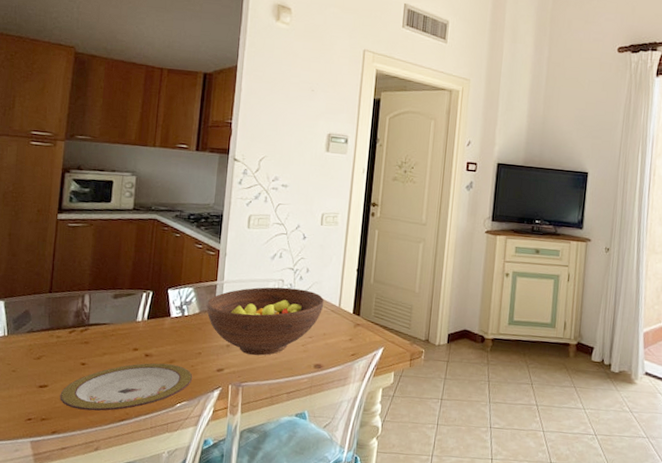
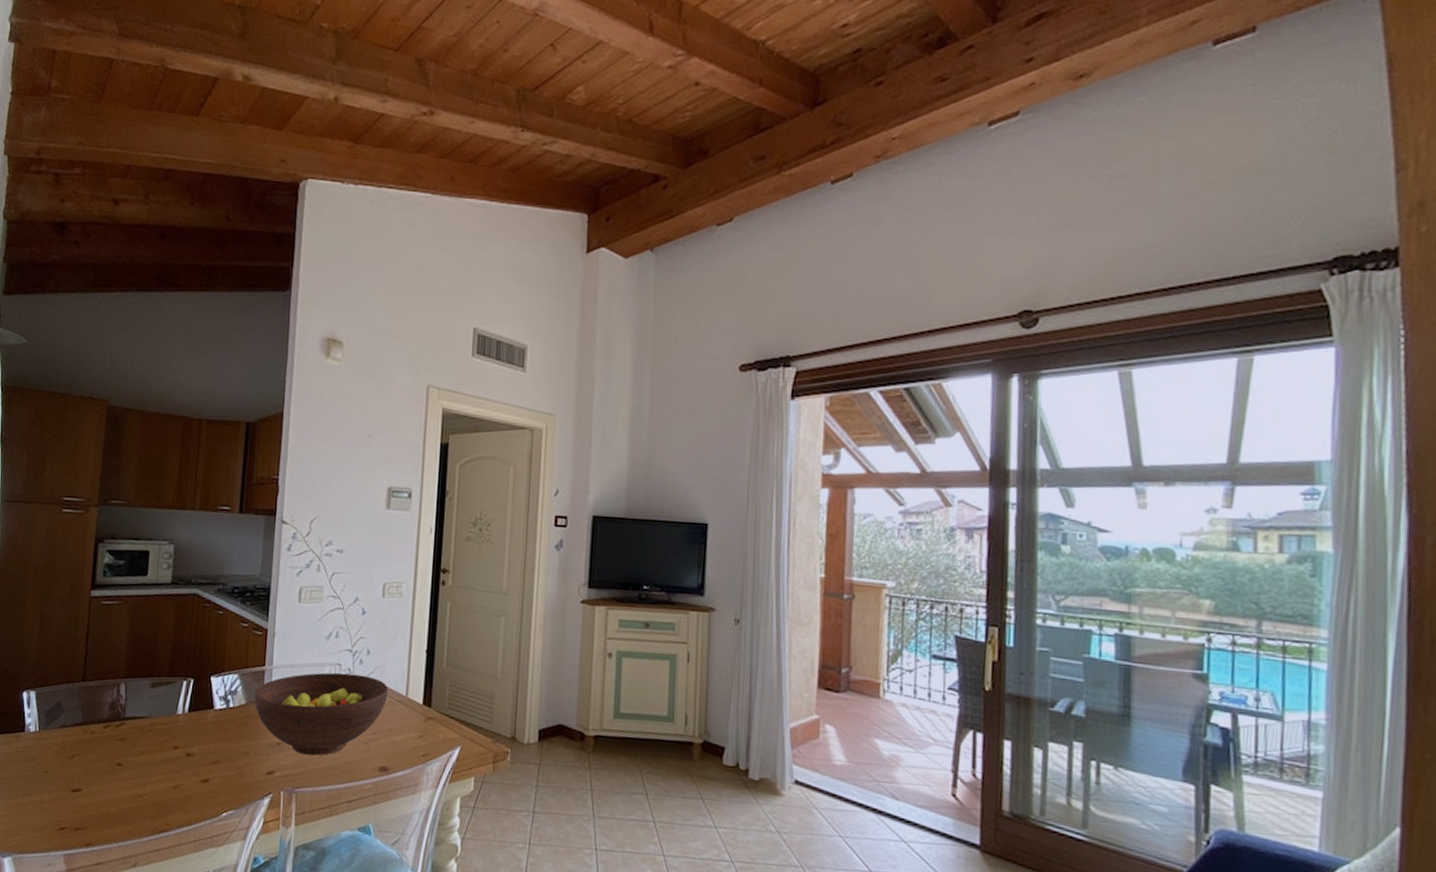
plate: present [60,363,193,411] -> none [94,763,240,821]

